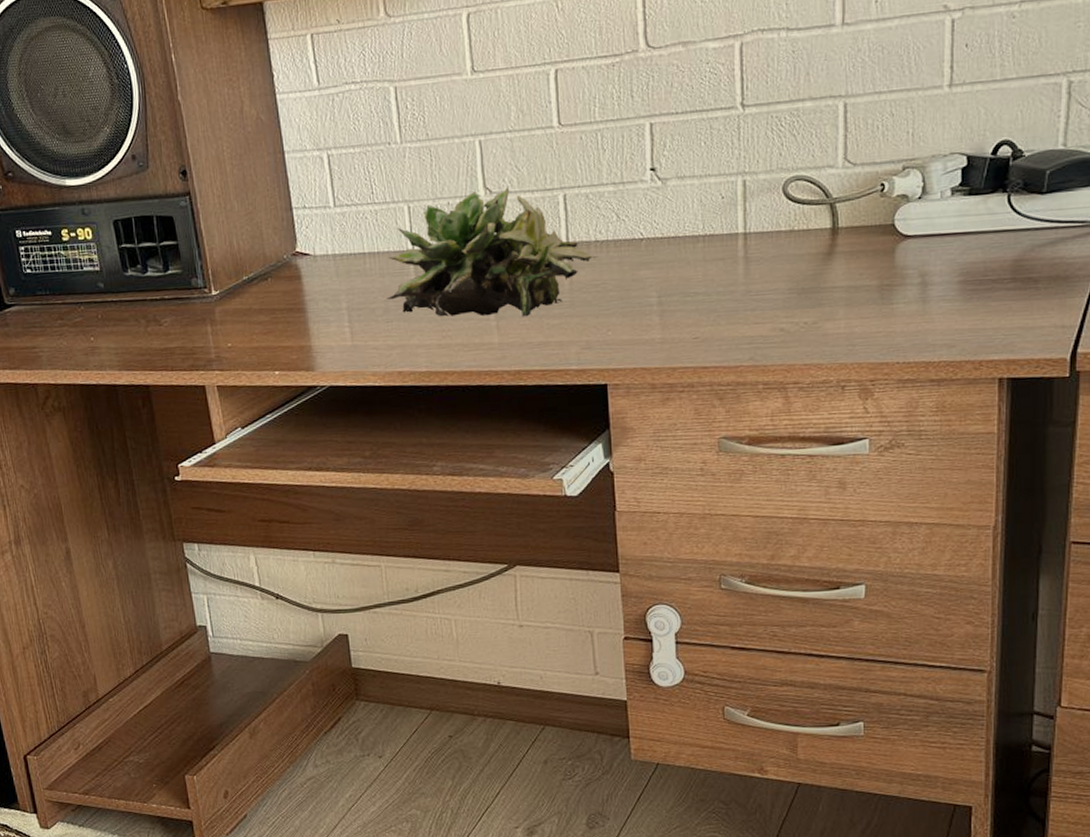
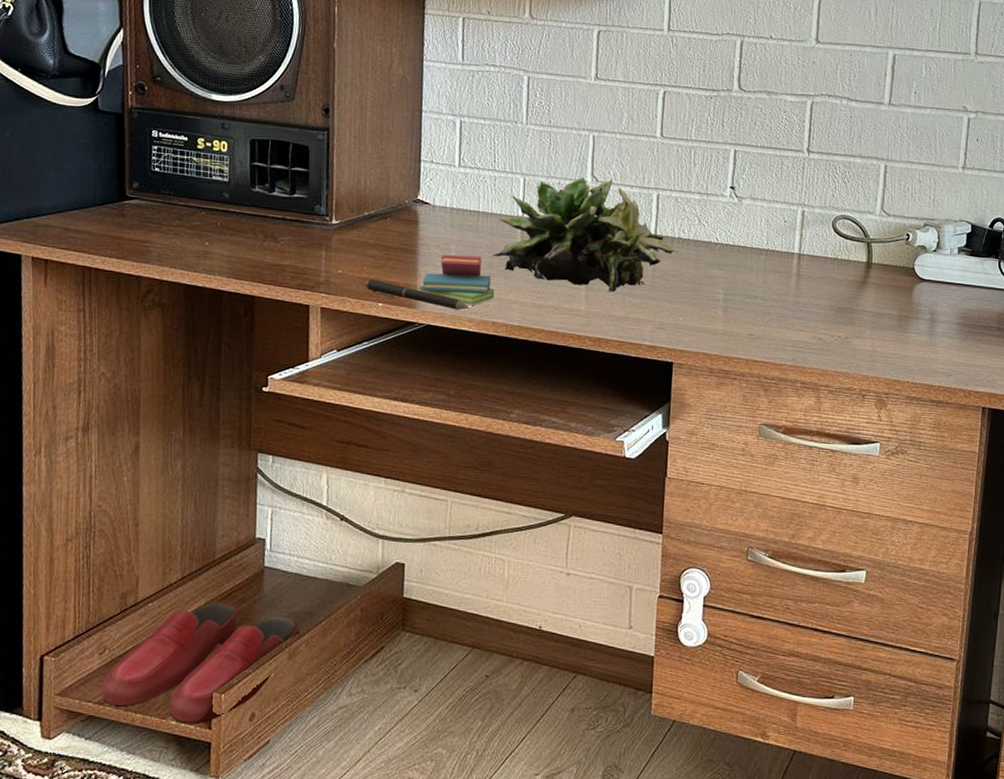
slippers: none [83,690,257,806] -> present [101,601,300,724]
pen: none [257,346,371,366] -> present [364,278,470,310]
sticky notes: none [314,303,396,358] -> present [419,254,495,305]

